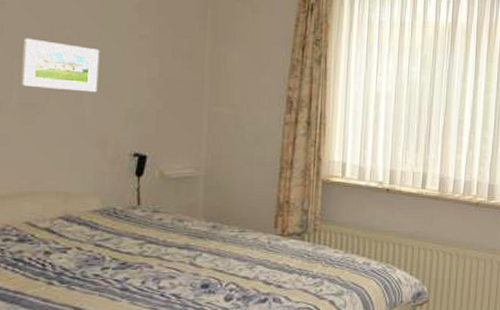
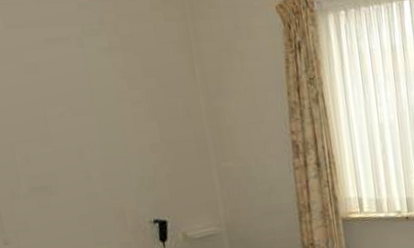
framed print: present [21,38,100,93] -> none [17,121,104,171]

